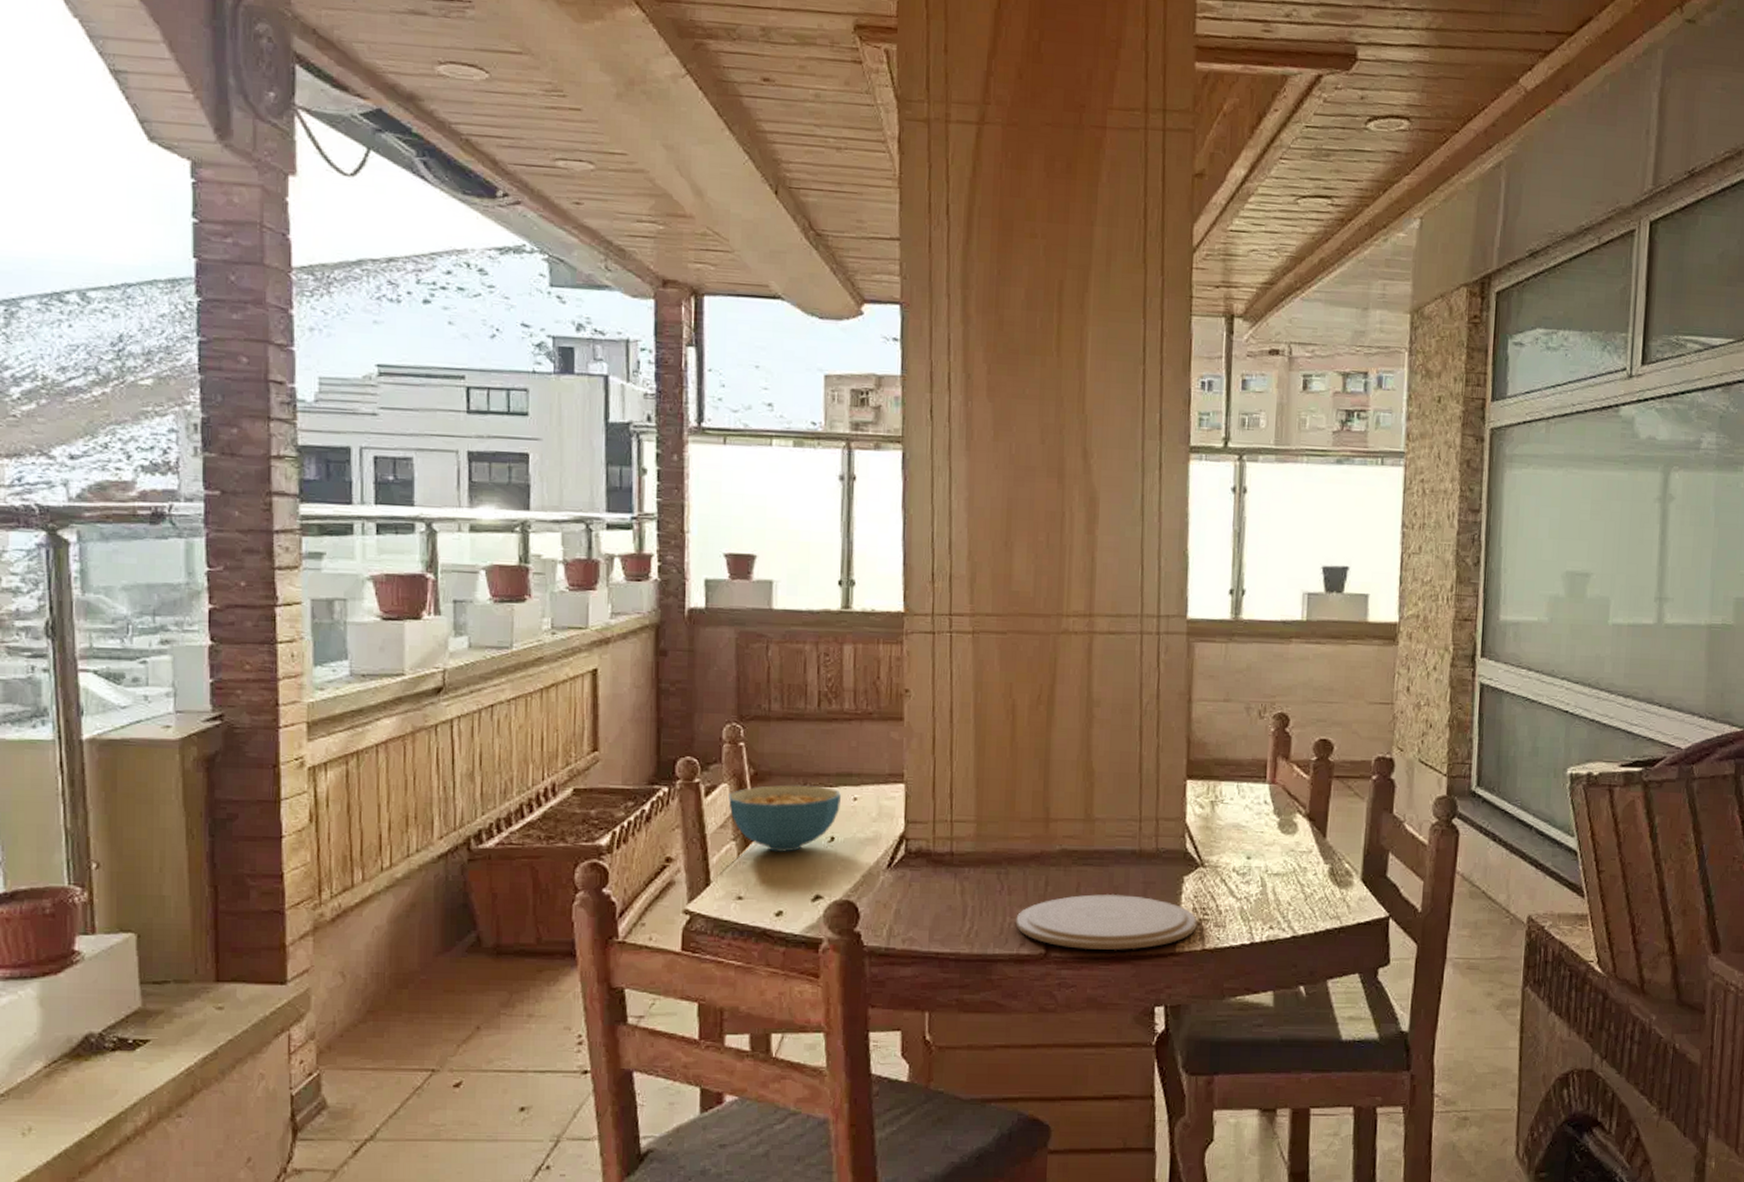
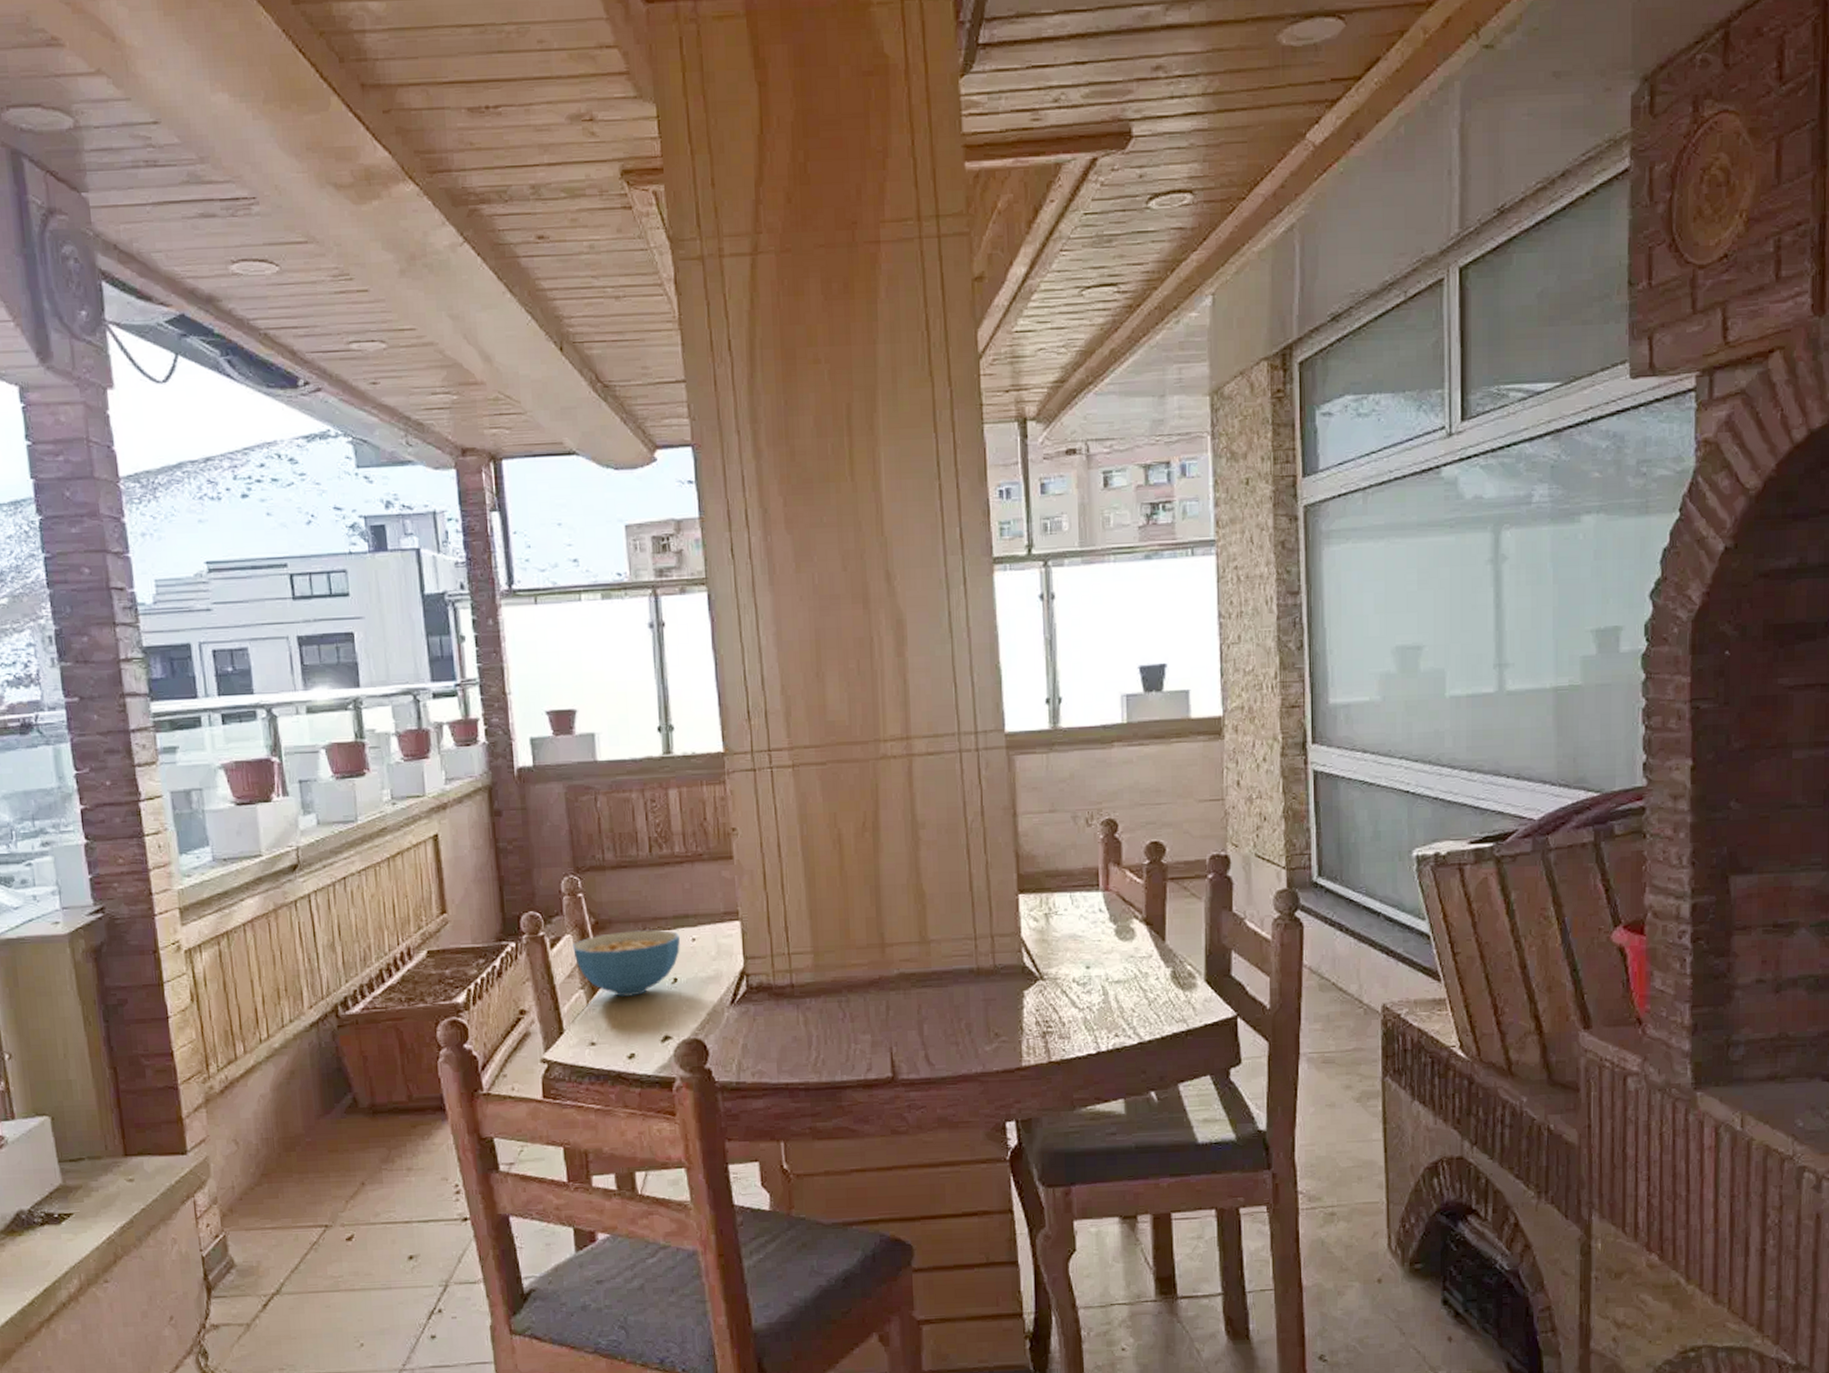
plate: present [1015,893,1197,951] -> none [860,1013,1041,1070]

